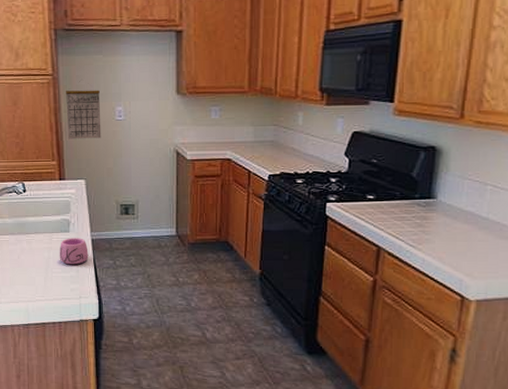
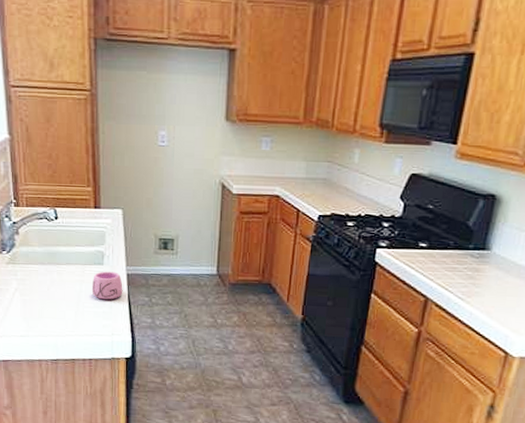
calendar: present [66,81,101,139] -> none [104,99,142,165]

